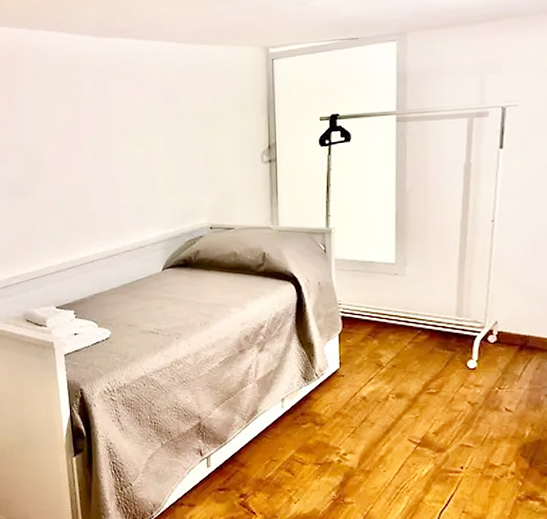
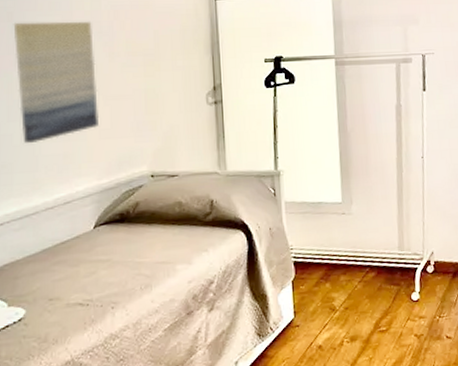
wall art: none [97,87,166,195] -> present [13,21,99,143]

